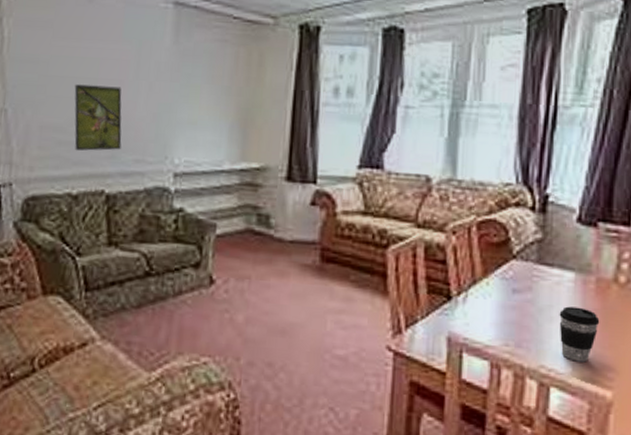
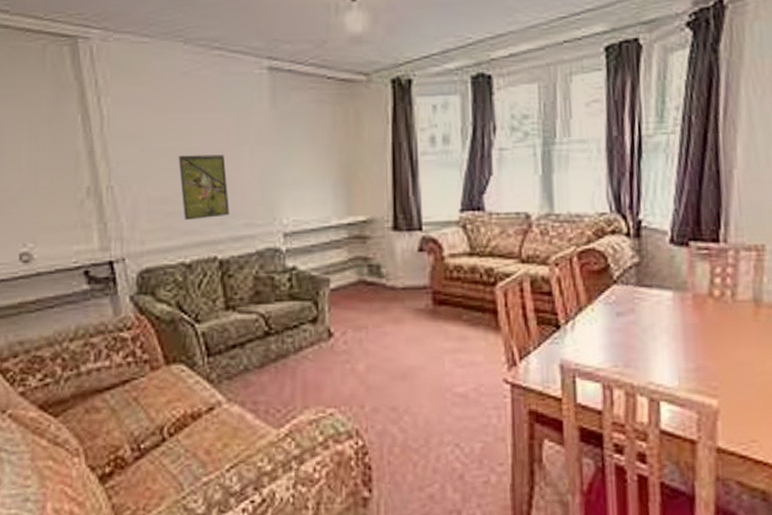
coffee cup: present [559,306,600,362] -> none [662,323,700,375]

